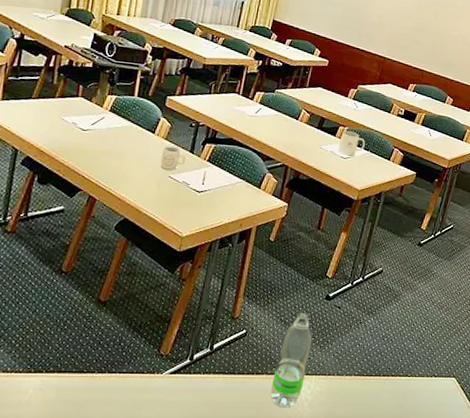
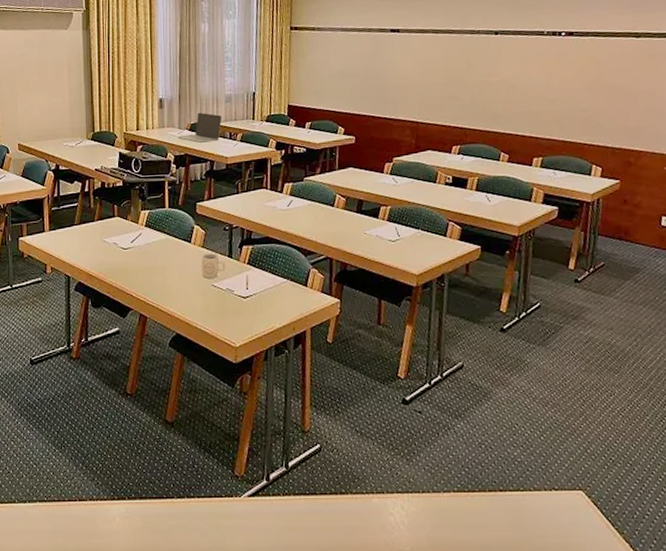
laptop: none [159,9,207,41] -> present [178,112,222,143]
bottle: present [270,312,313,408] -> none [359,420,397,532]
mug: present [338,131,365,156] -> none [383,210,414,238]

